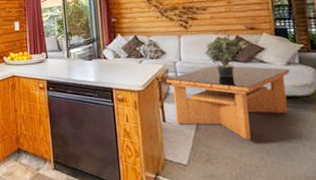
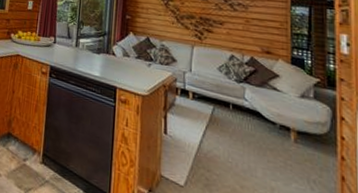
coffee table: present [166,65,291,140] -> none [173,83,304,172]
potted plant: present [206,36,249,78] -> none [218,55,263,100]

